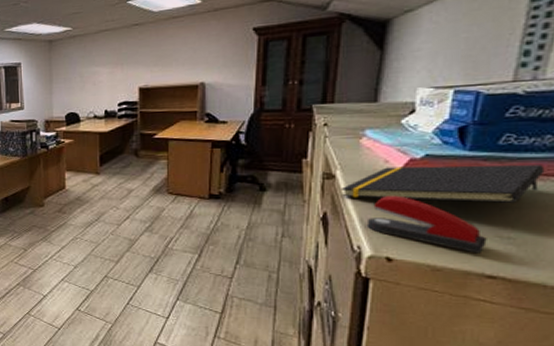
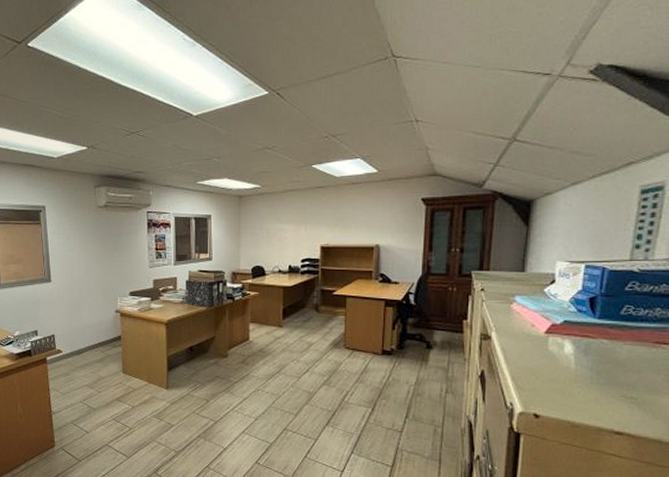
notepad: present [340,164,545,203] -> none [495,331,657,366]
stapler: present [366,195,487,254] -> none [517,356,614,412]

